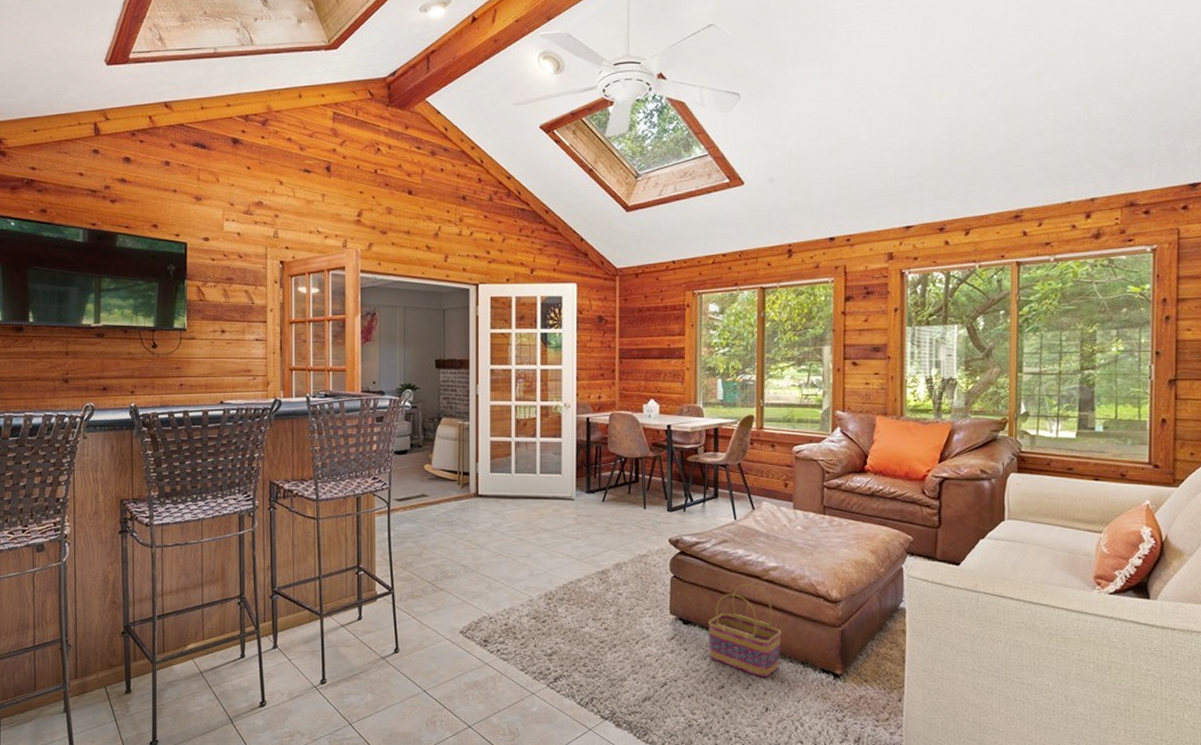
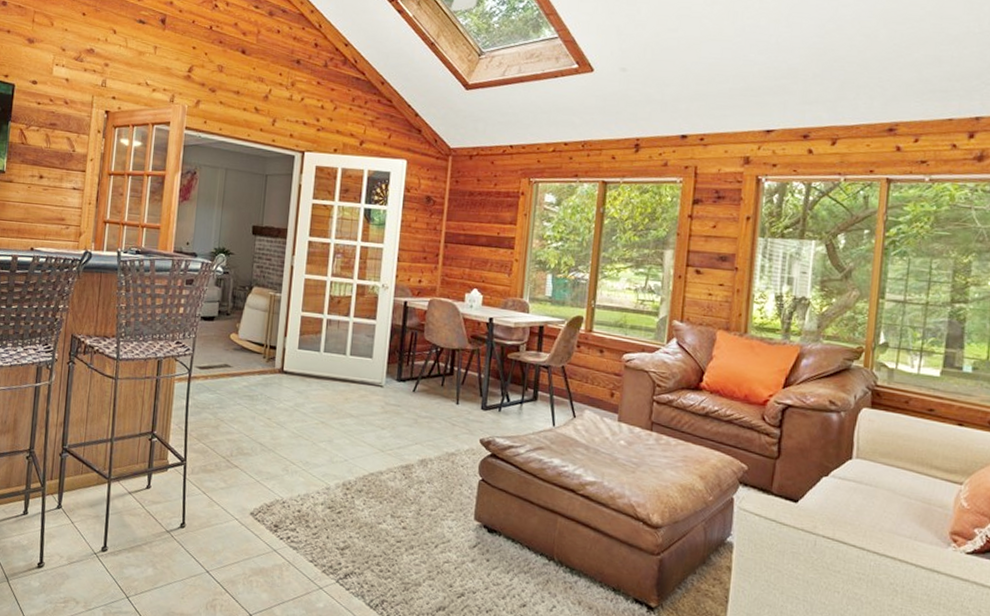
basket: present [708,584,782,677] -> none [513,497,594,601]

